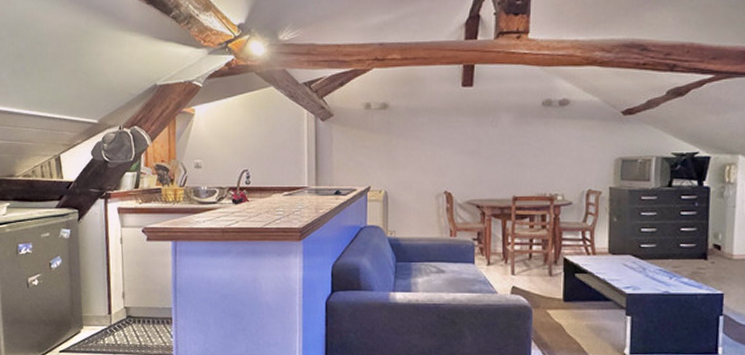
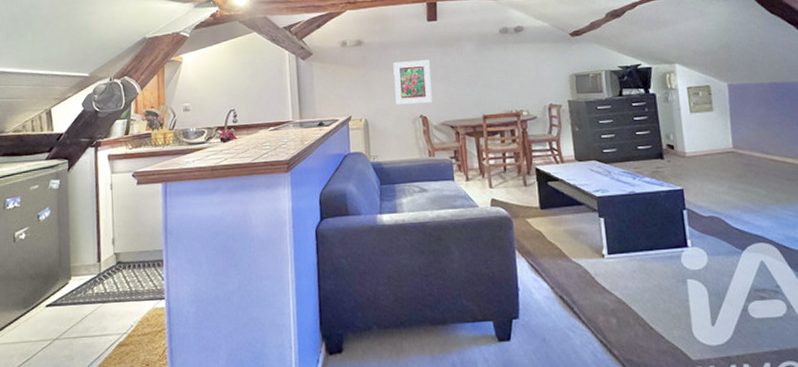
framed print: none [420,130,461,179] -> present [393,59,433,105]

